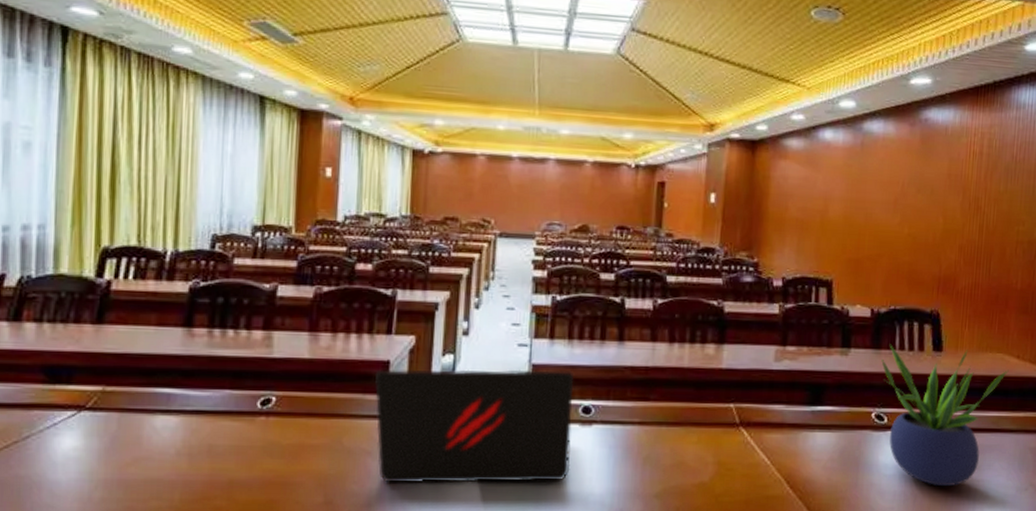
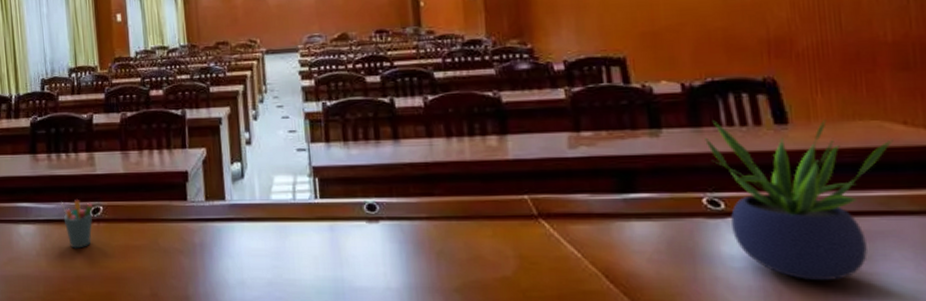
pen holder: none [219,386,263,447] -> present [61,198,93,248]
laptop: present [375,369,574,484] -> none [178,171,364,278]

